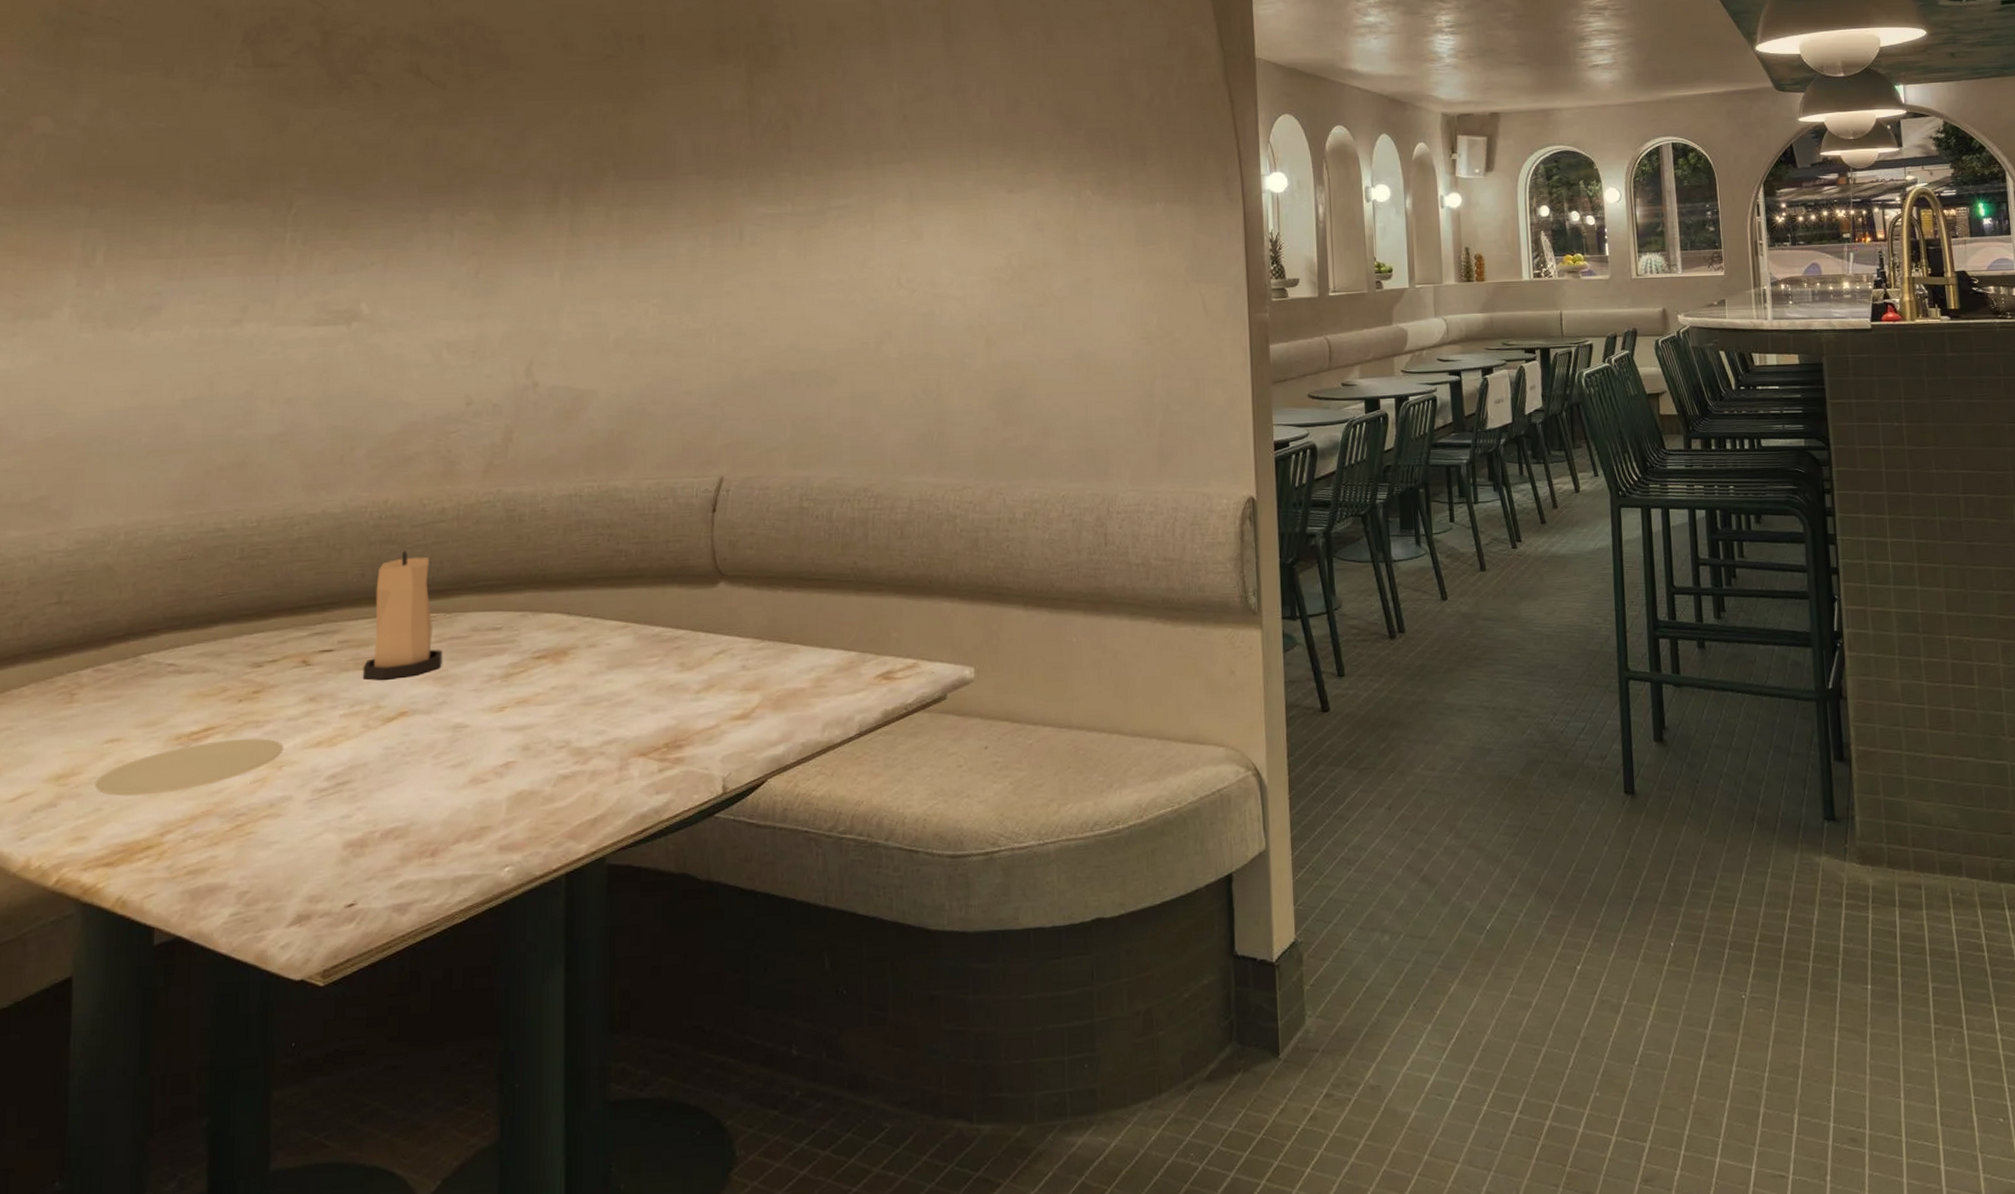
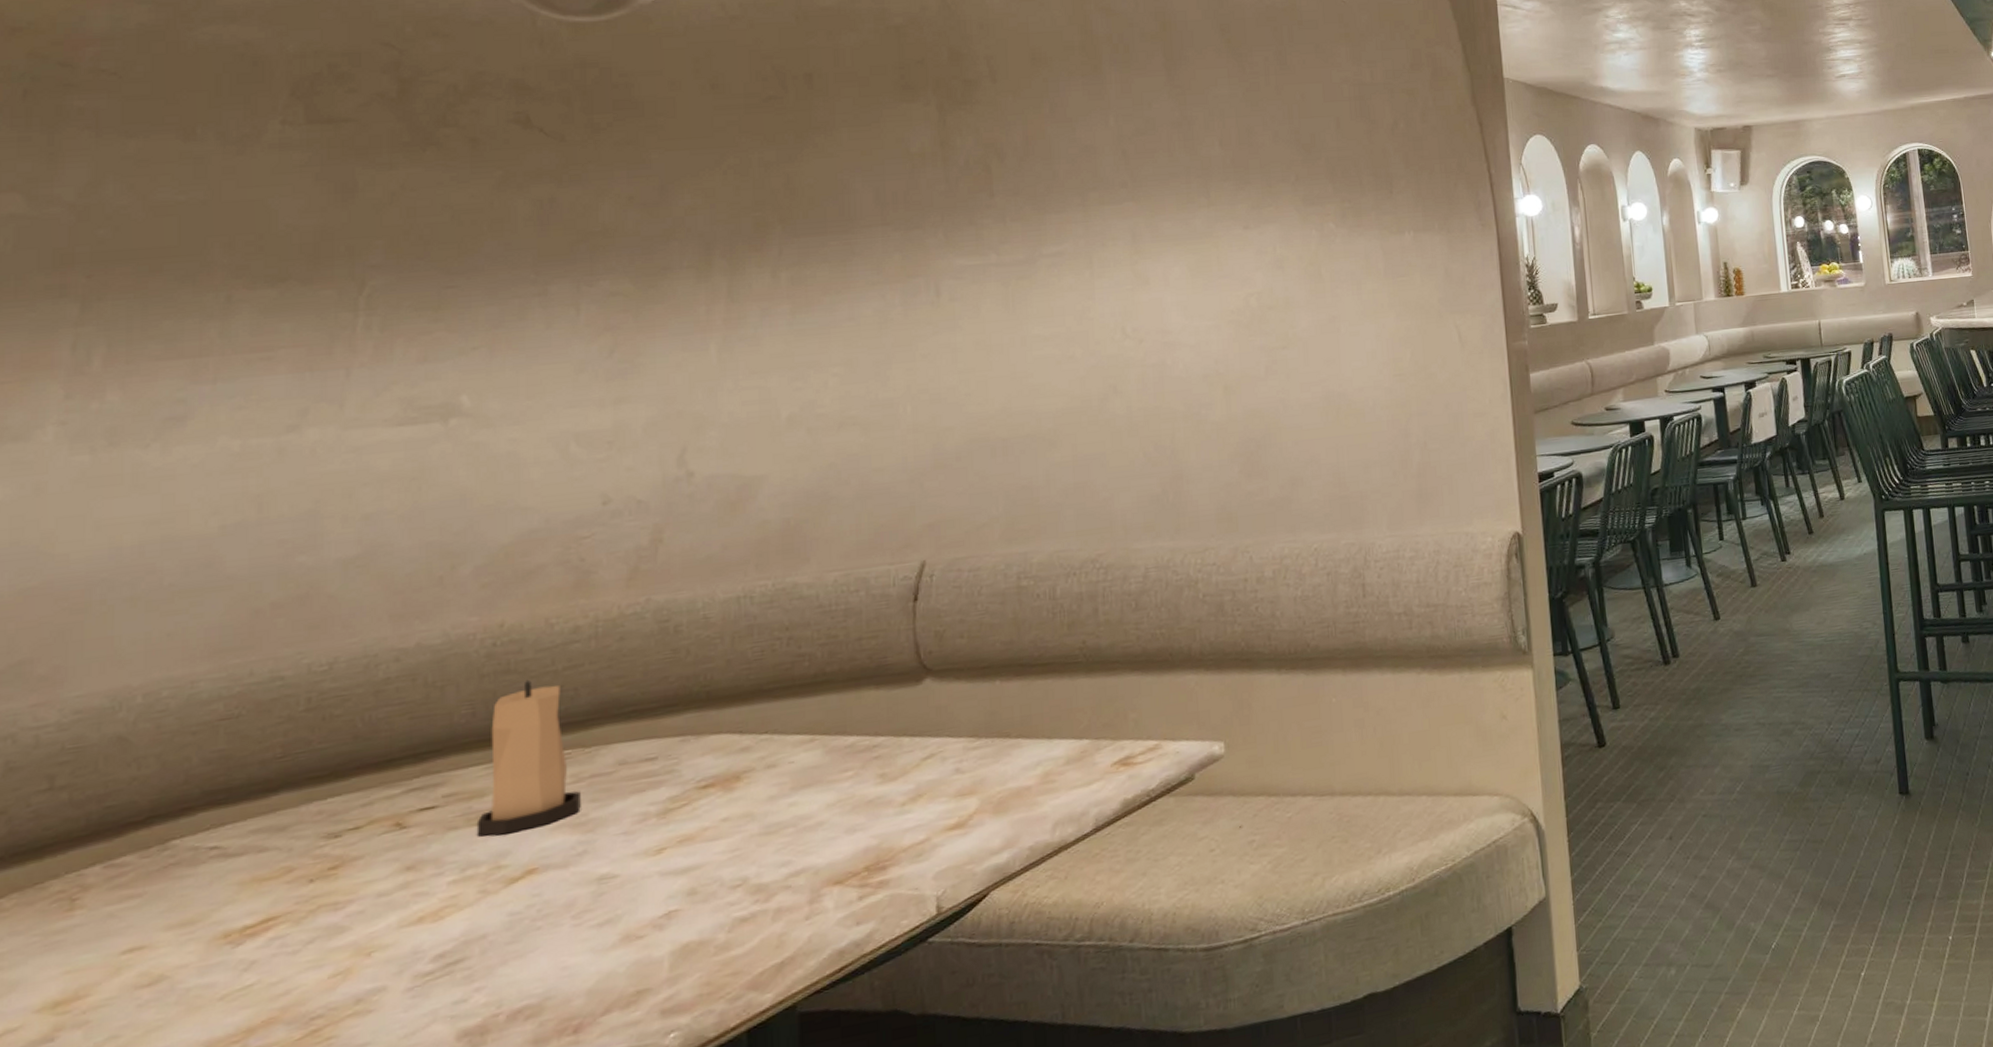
plate: present [95,738,284,797] -> none [109,922,373,1018]

